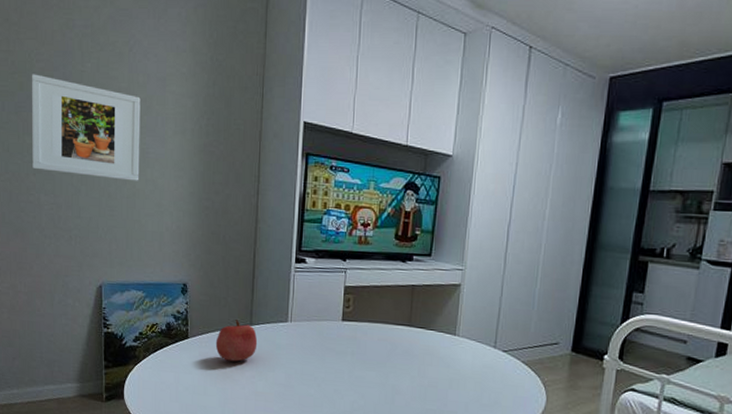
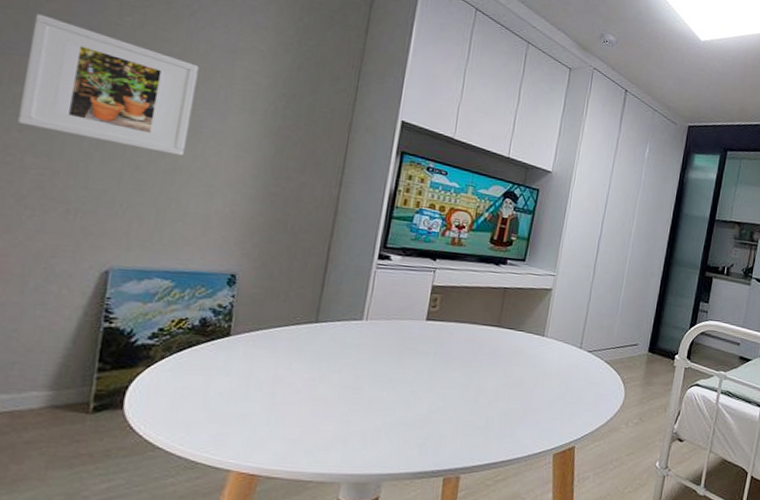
apple: present [215,320,258,362] -> none [266,316,323,363]

